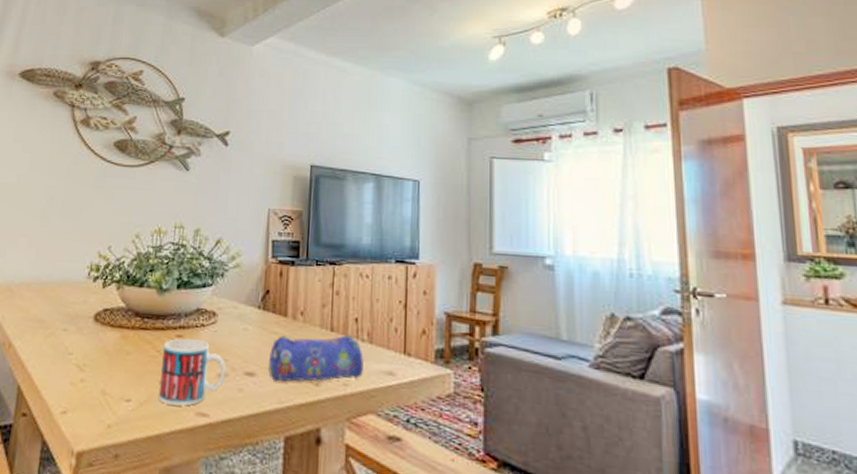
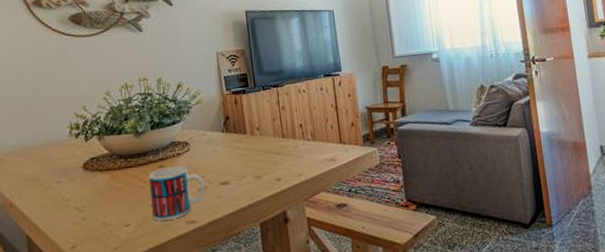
pencil case: present [268,335,364,382] -> none [237,138,312,185]

